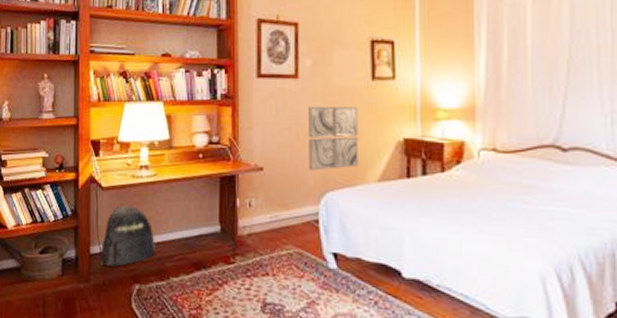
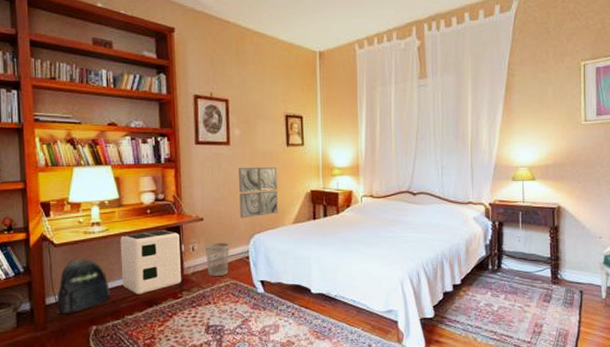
air purifier: none [168,179,234,254] -> present [120,230,181,295]
wastebasket: none [264,198,294,242] -> present [204,242,229,276]

